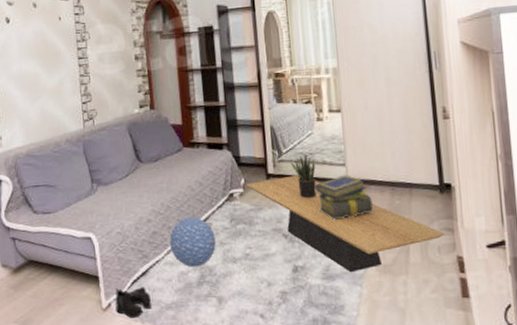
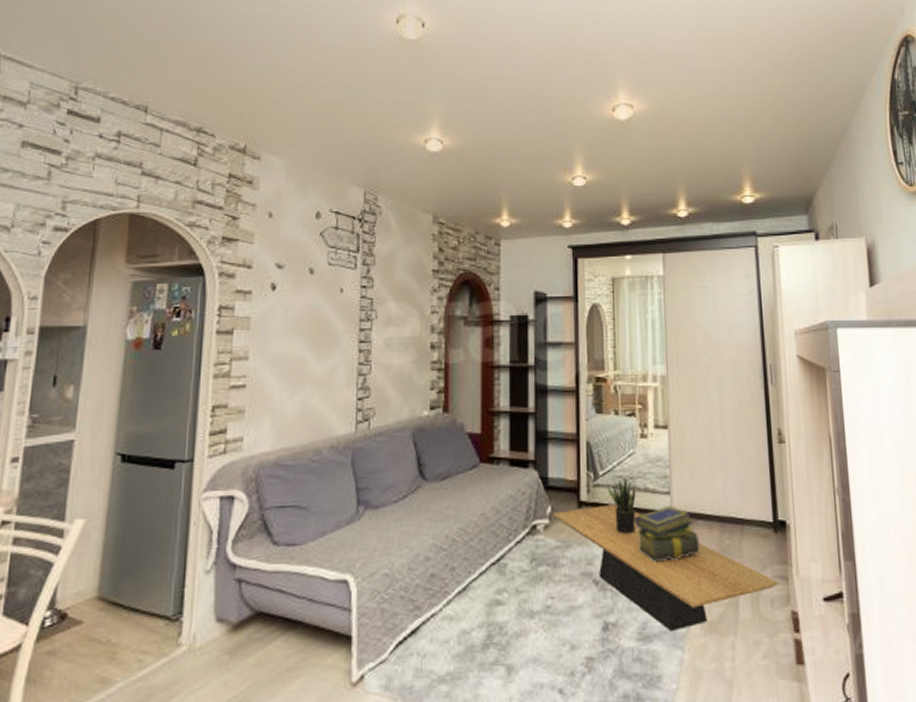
boots: present [115,287,151,318] -> none [370,651,419,697]
decorative ball: present [169,217,216,268] -> none [451,555,510,624]

